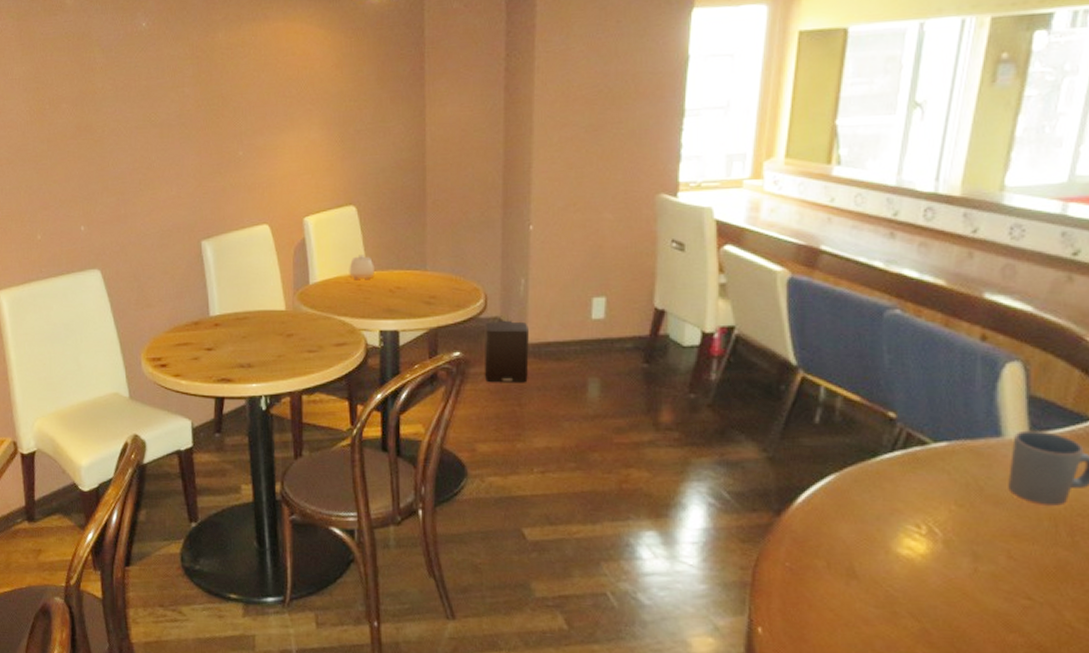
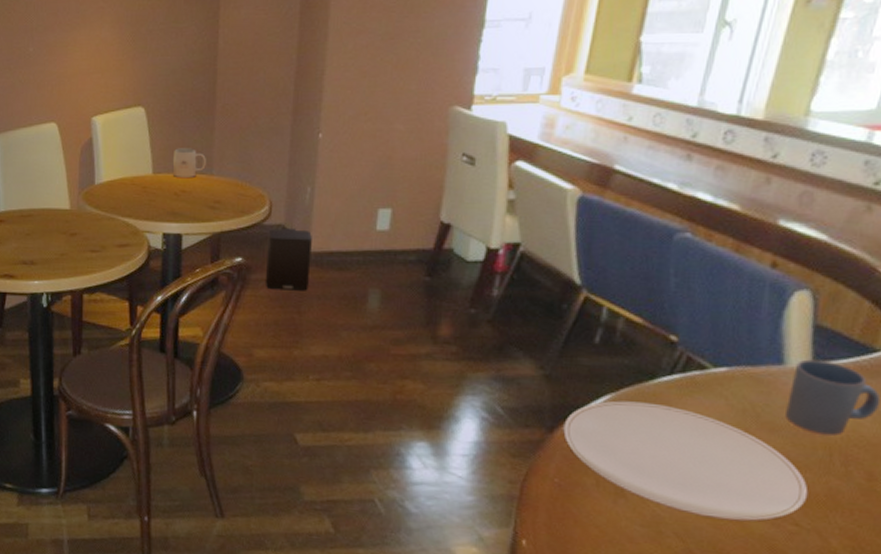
sugar bowl: present [349,255,375,281] -> none [135,156,161,183]
mug: none [386,244,419,275] -> present [172,148,206,179]
plate: none [791,480,1038,598] -> present [563,400,809,522]

